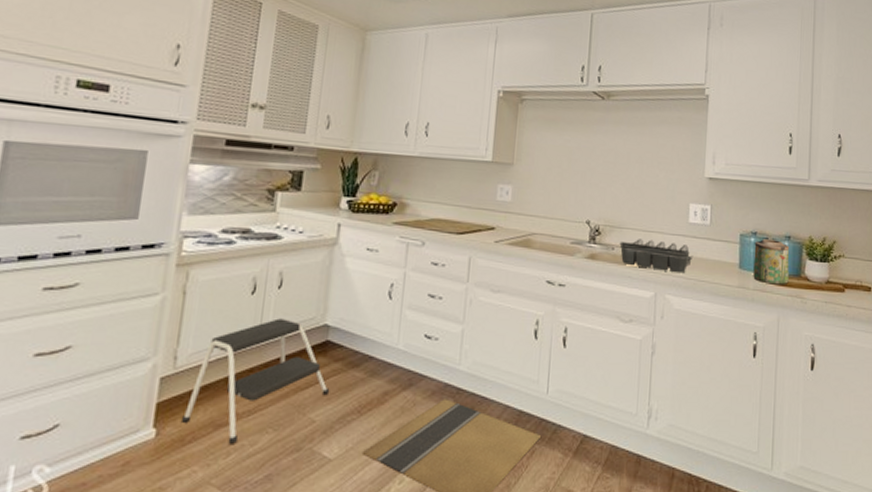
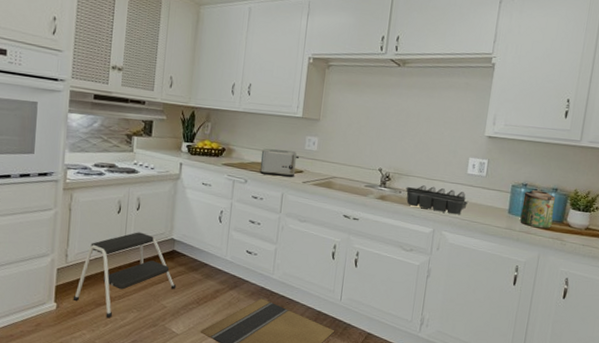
toaster: none [440,200,490,237] -> present [259,148,300,178]

